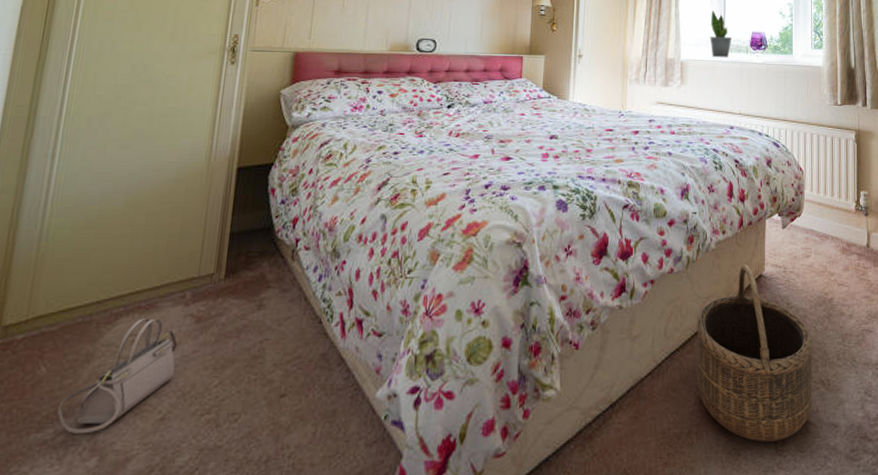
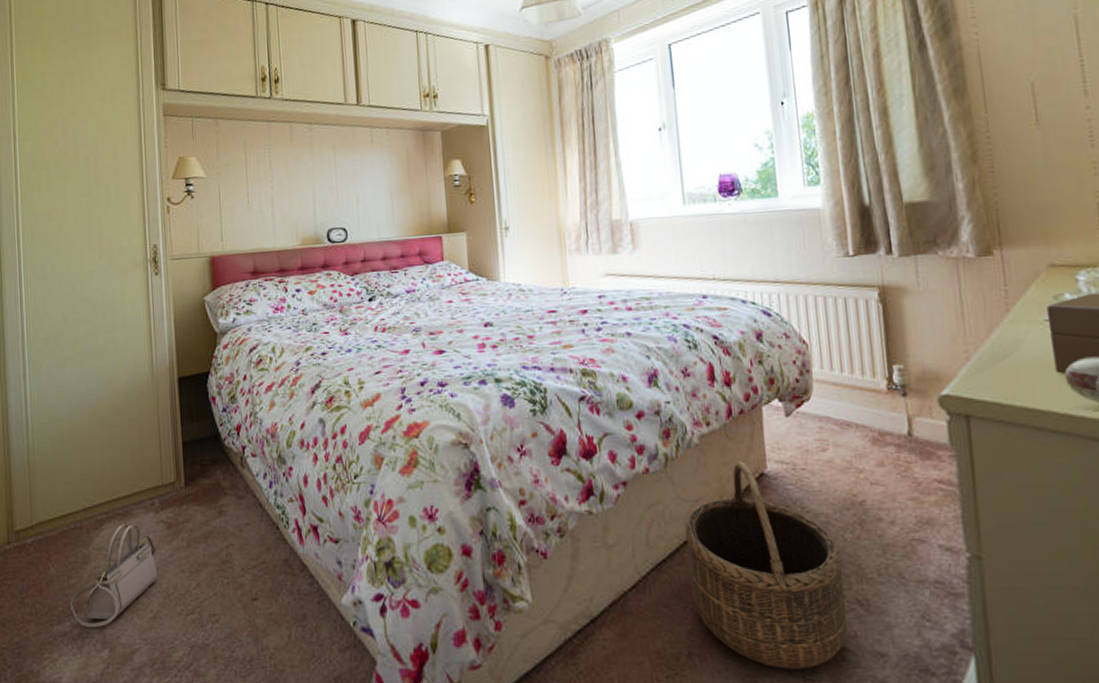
potted plant: present [710,10,732,58] -> none [662,154,694,213]

